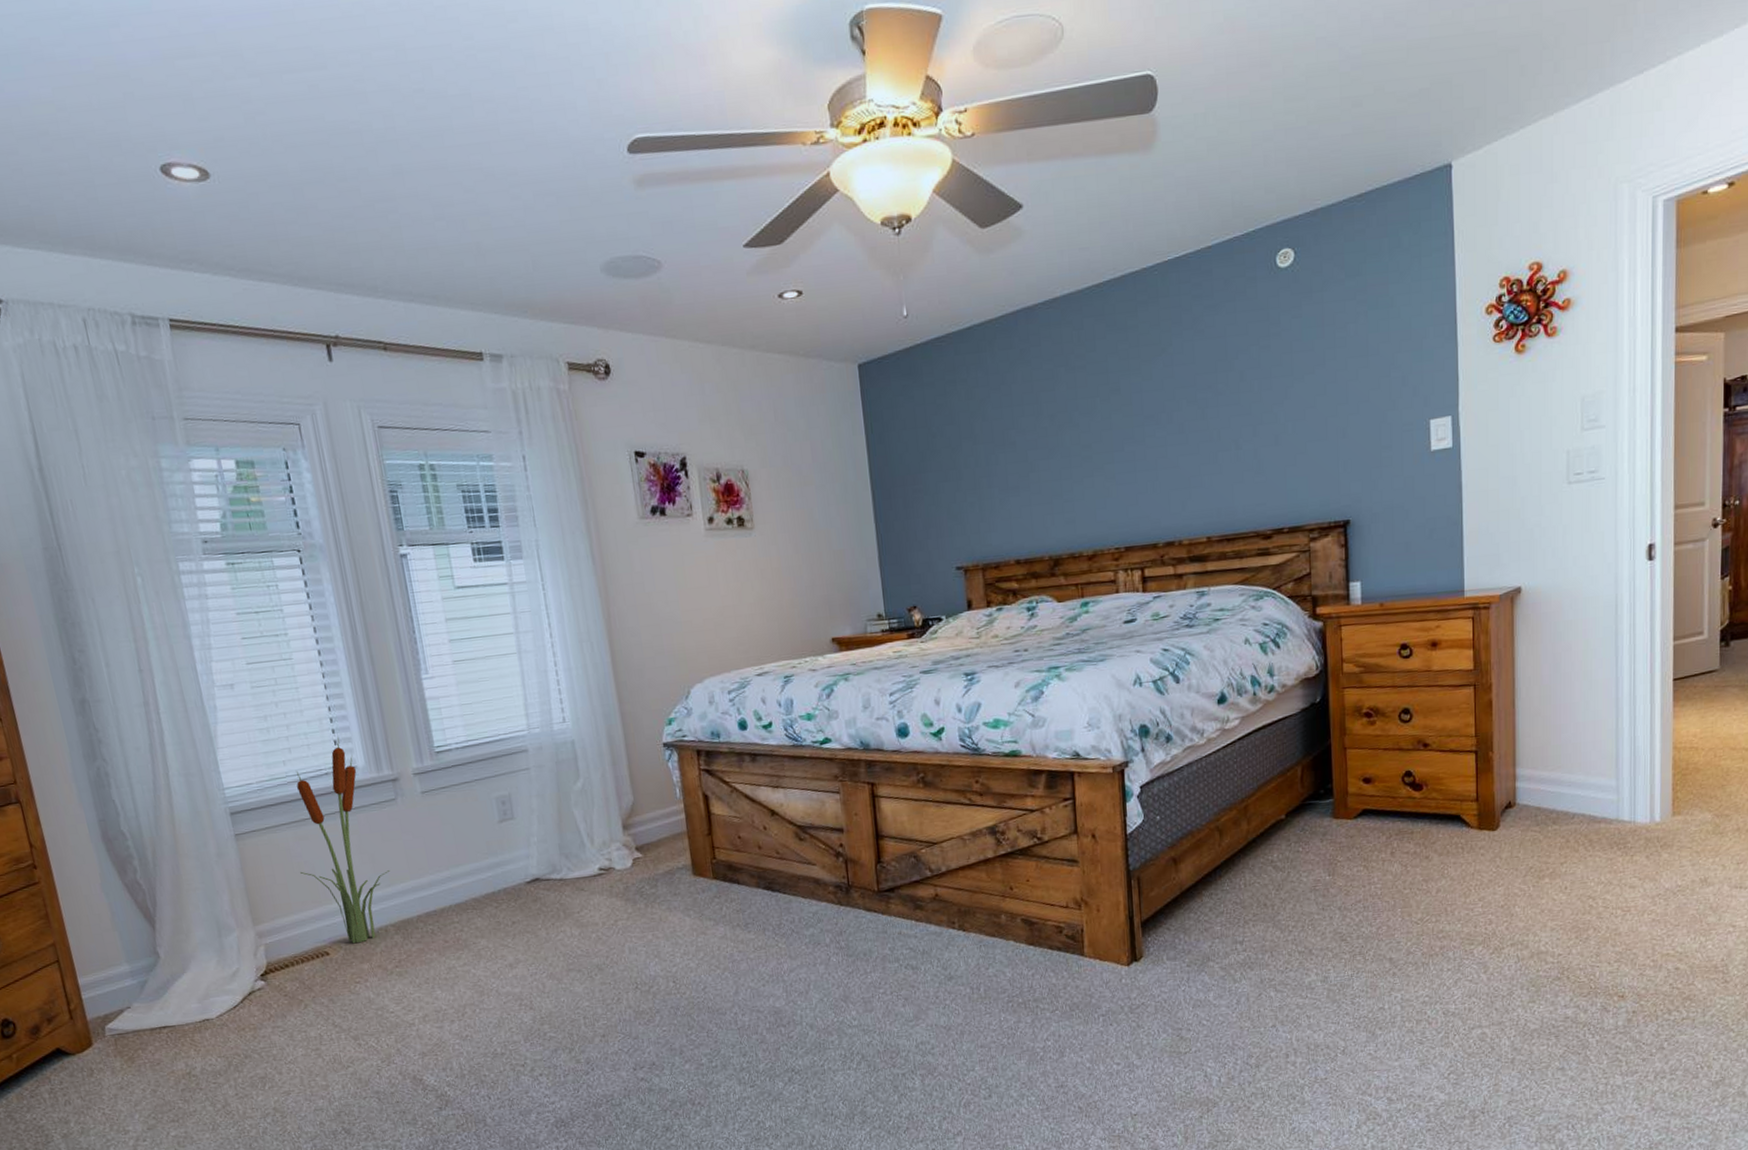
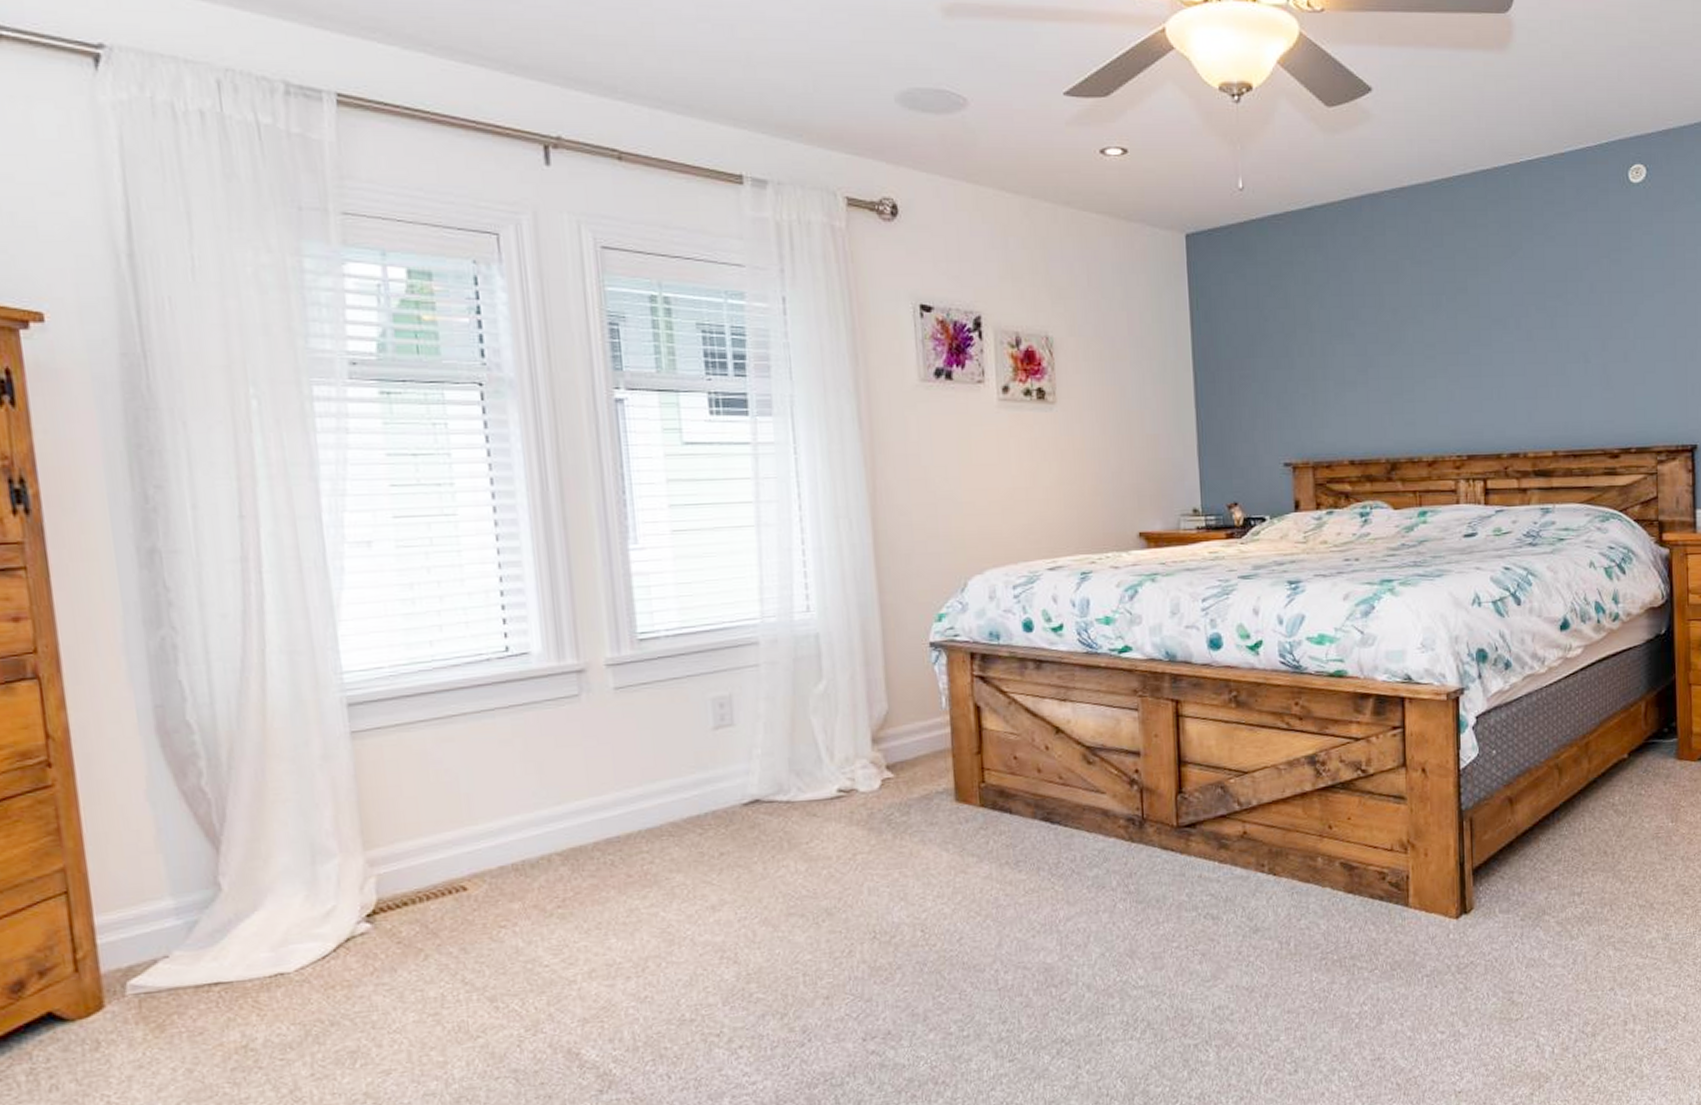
decorative plant: present [295,736,390,944] -> none [438,613,563,877]

